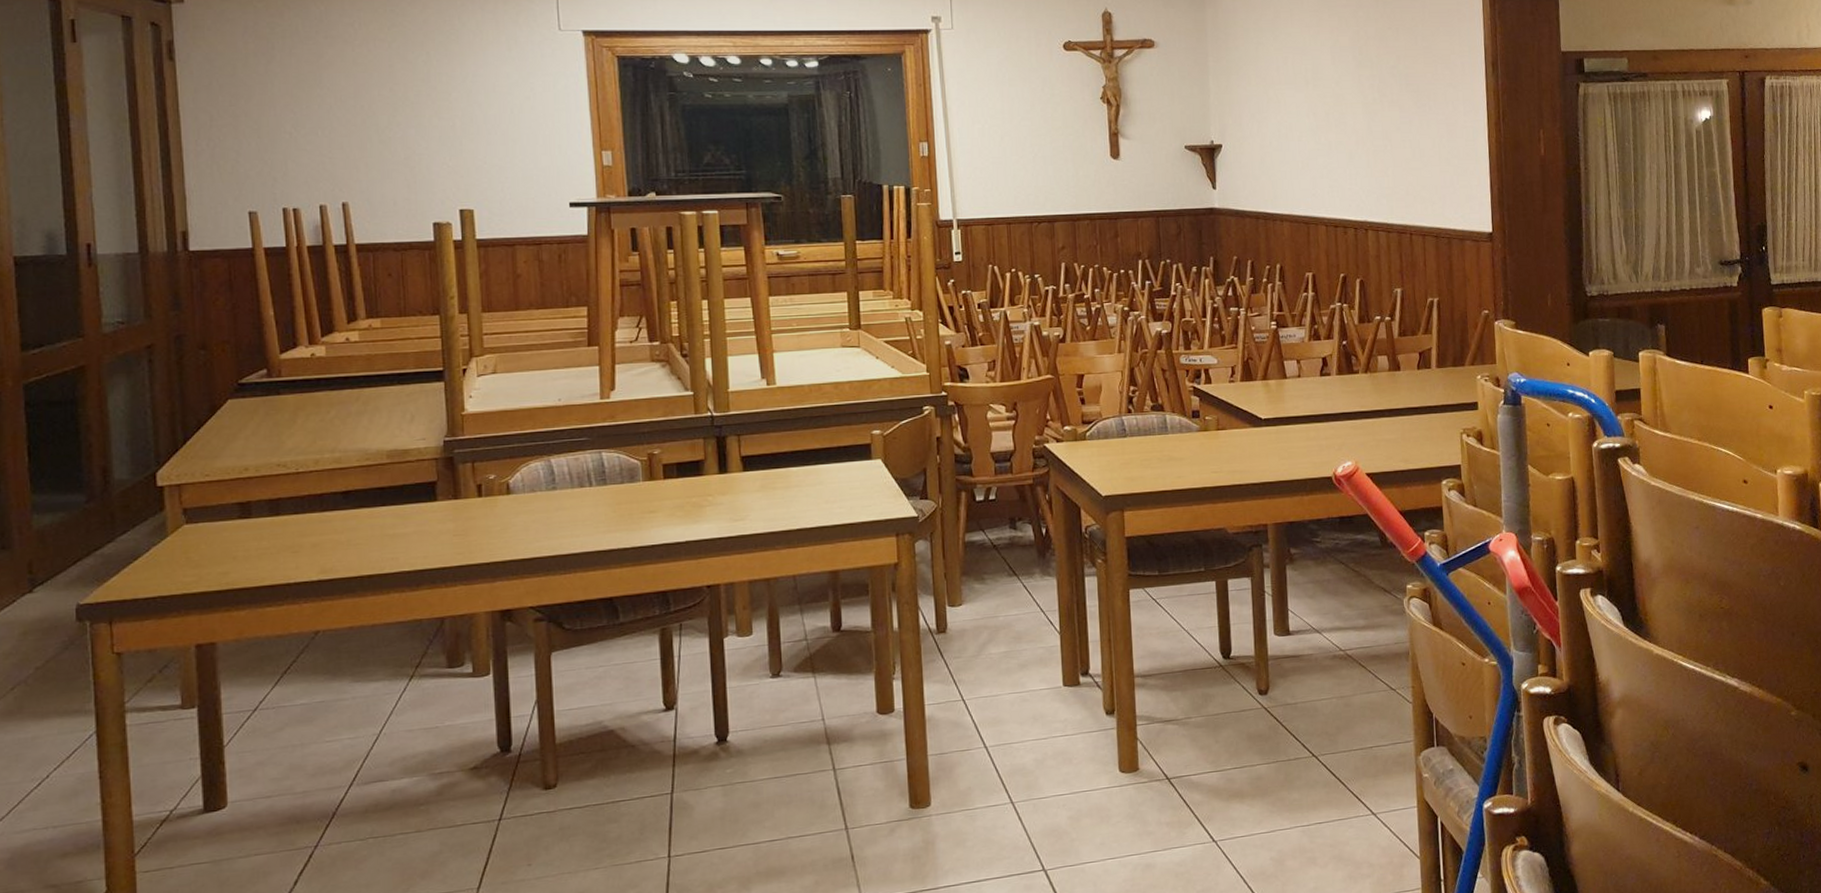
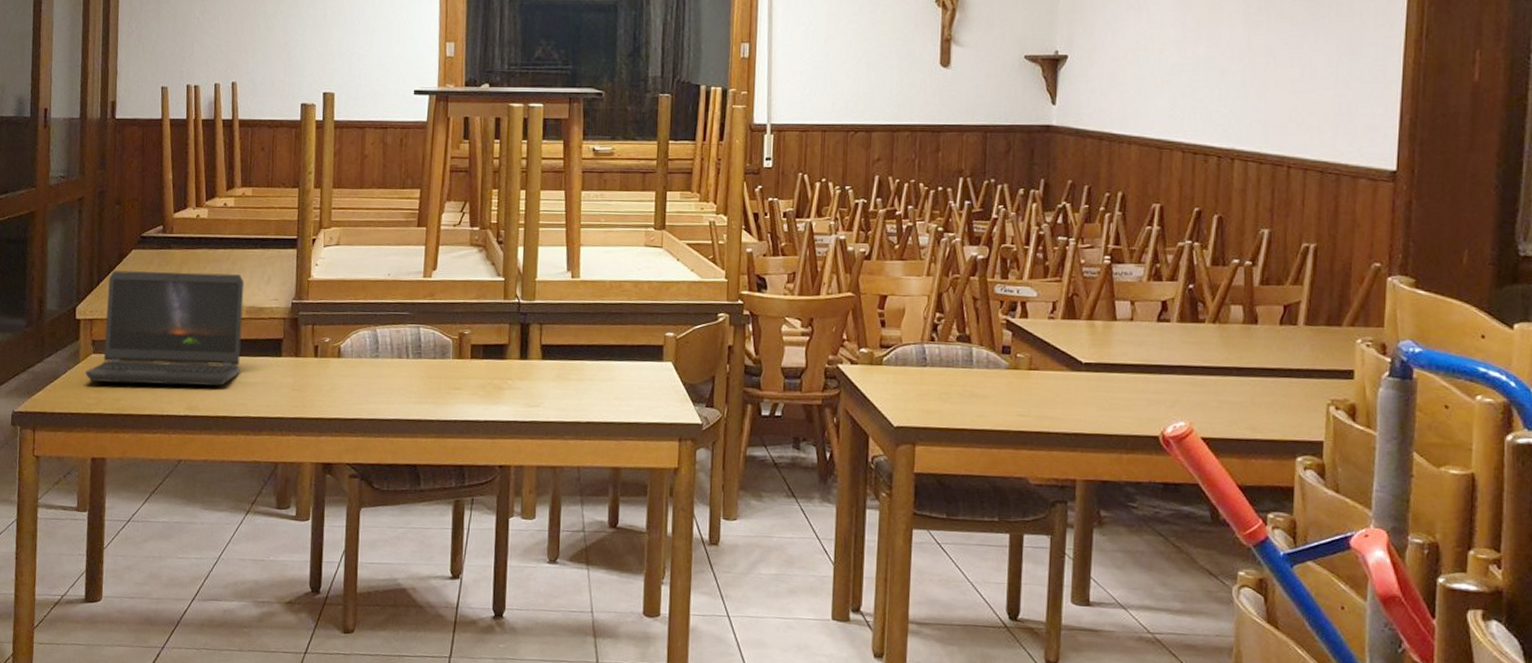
laptop computer: none [177,415,385,556] -> present [85,270,245,387]

